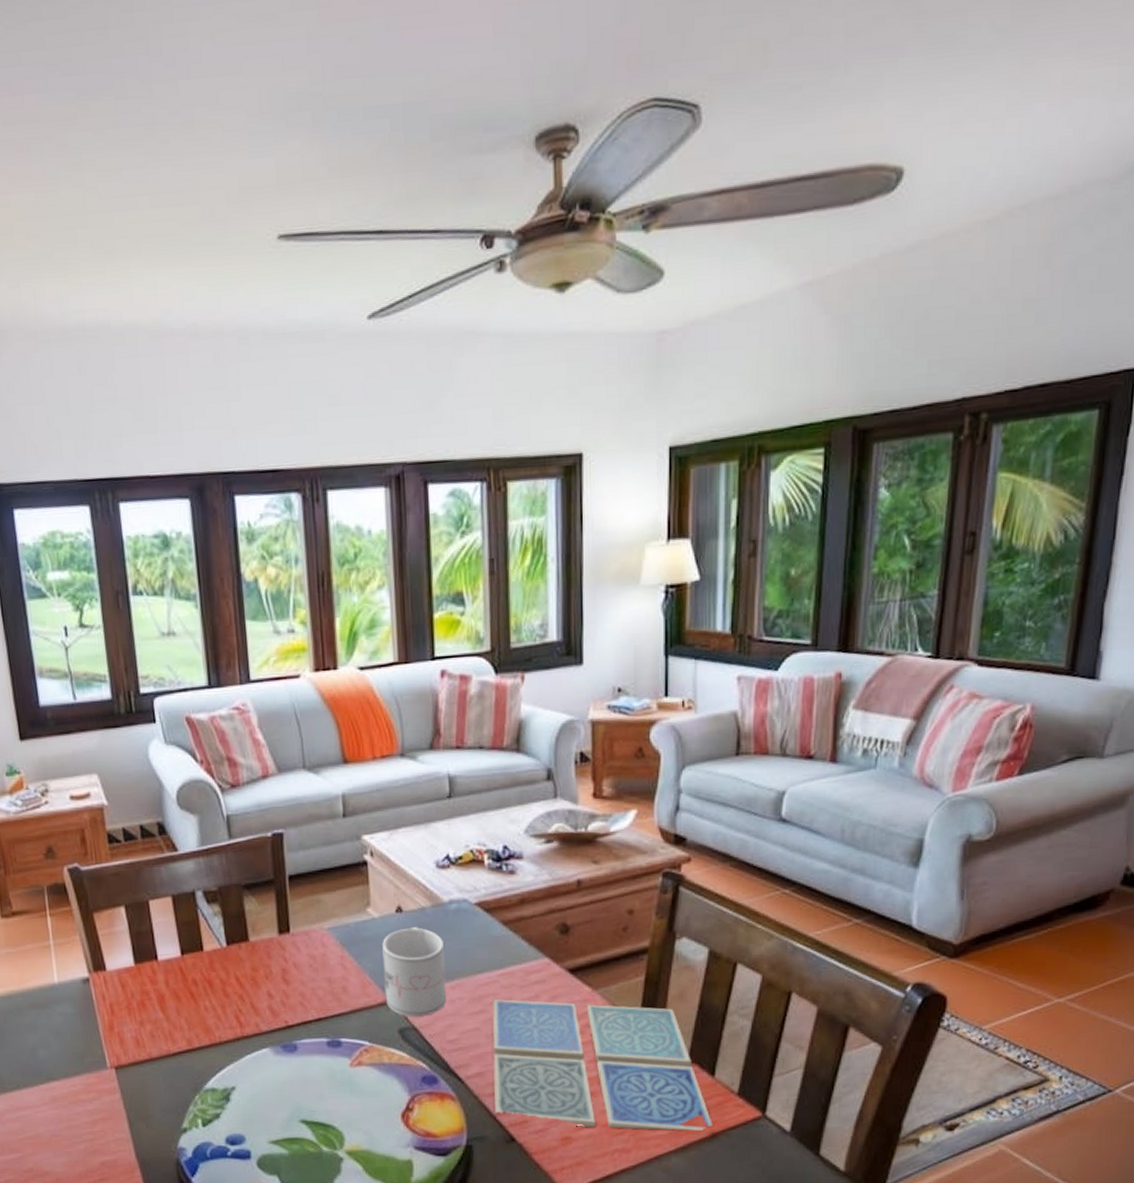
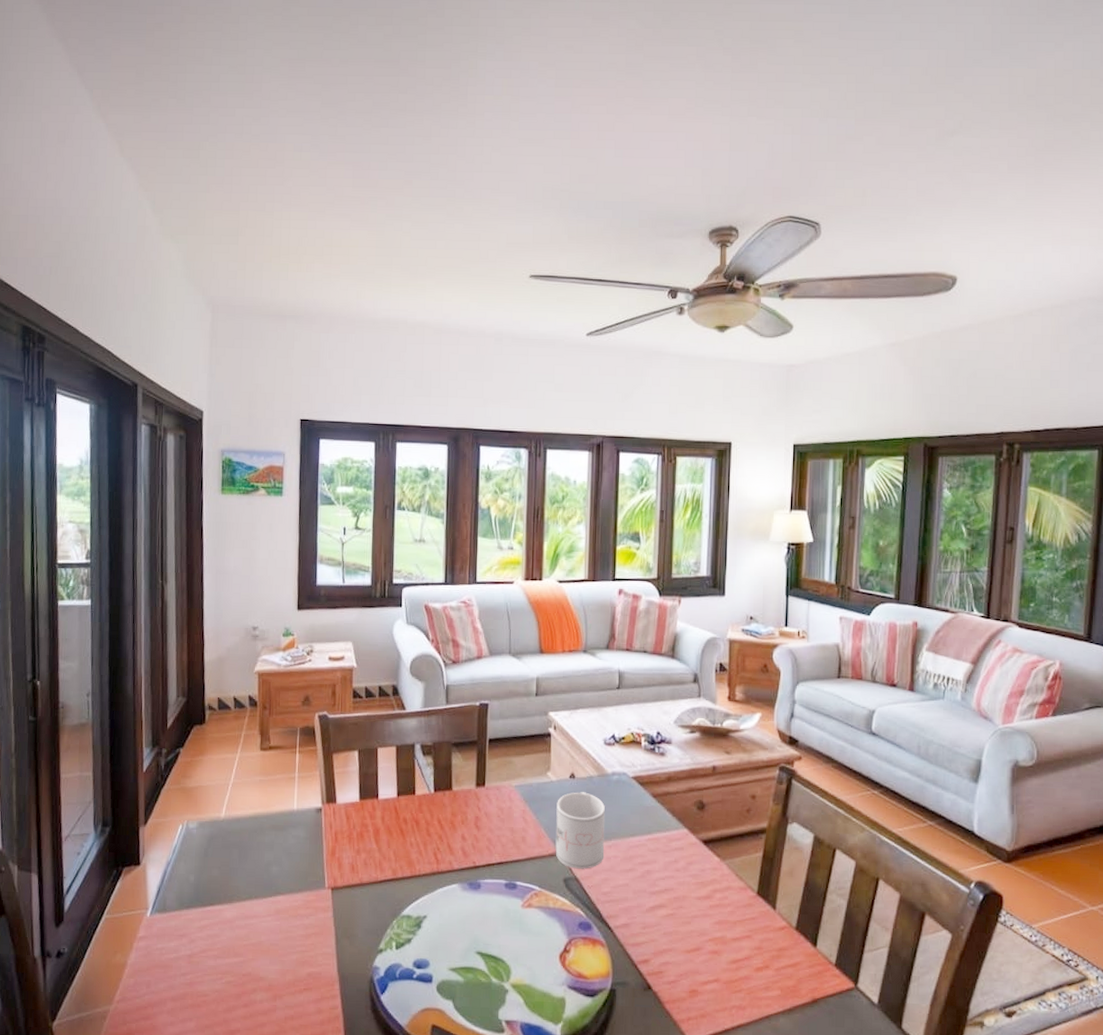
drink coaster: present [492,999,713,1131] -> none [636,861,814,995]

